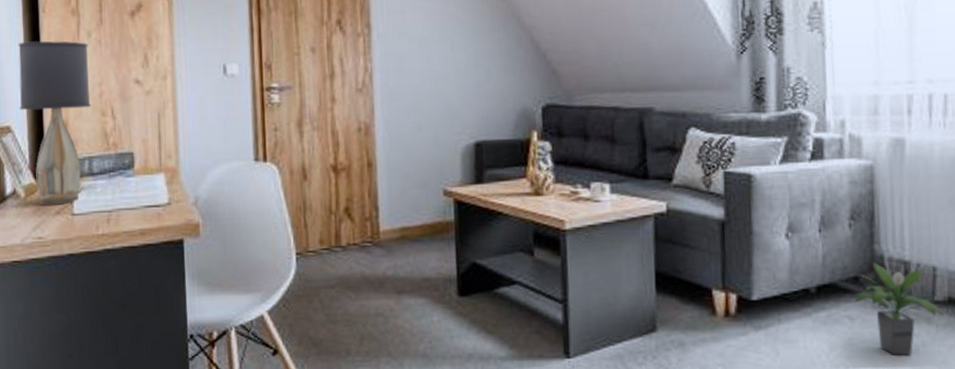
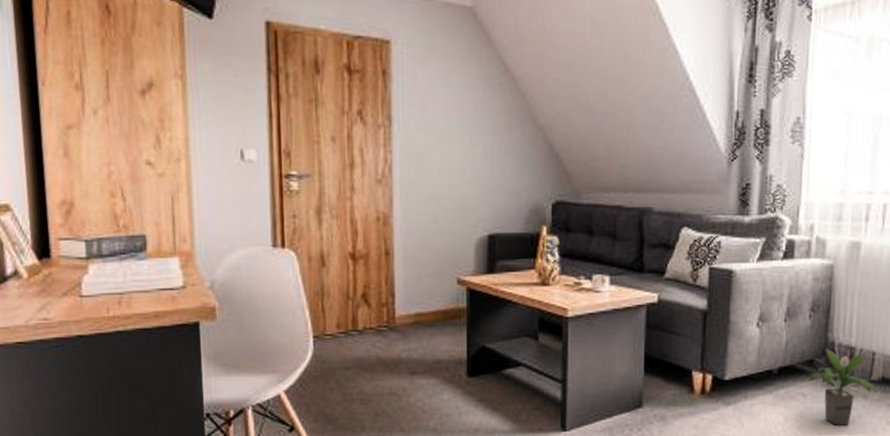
table lamp: present [18,41,92,205] -> none [15,116,100,287]

